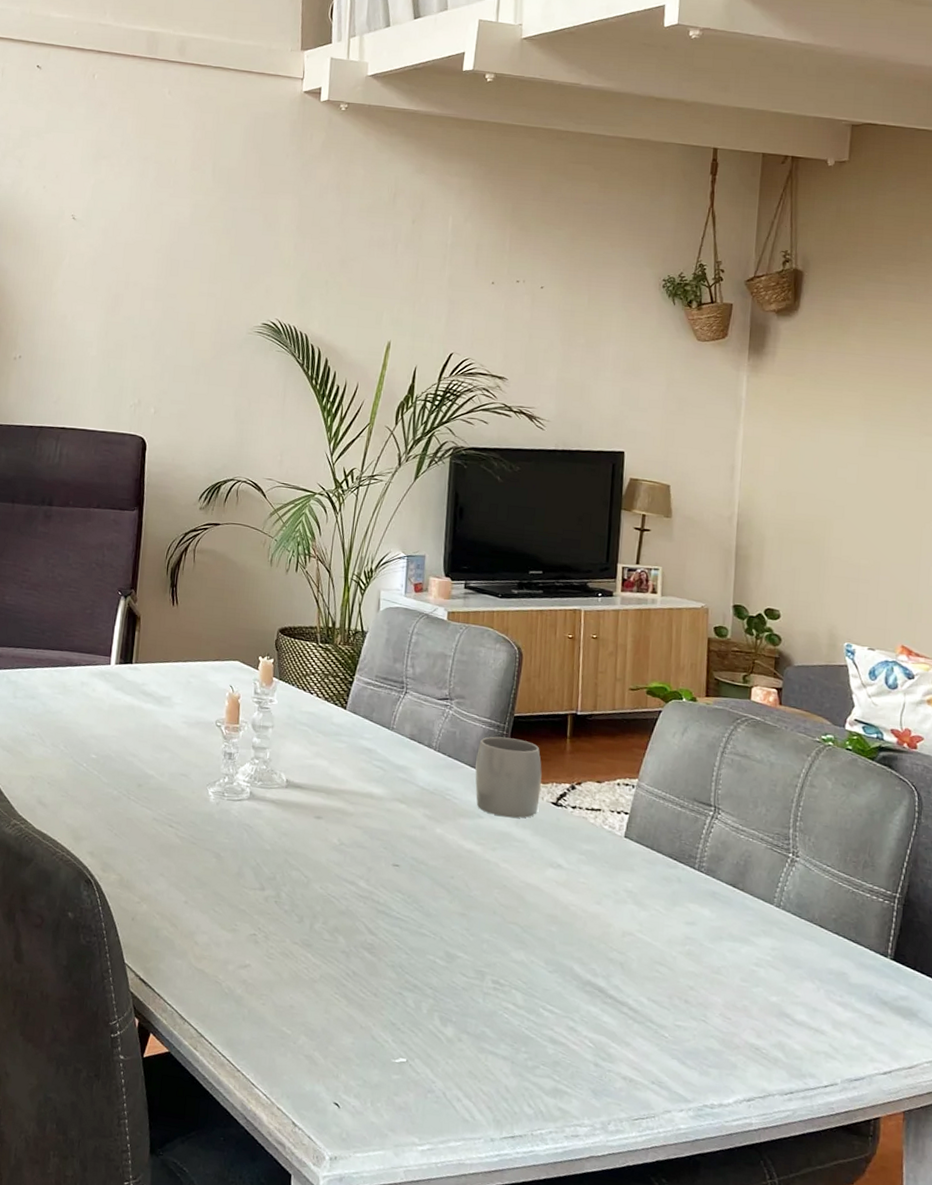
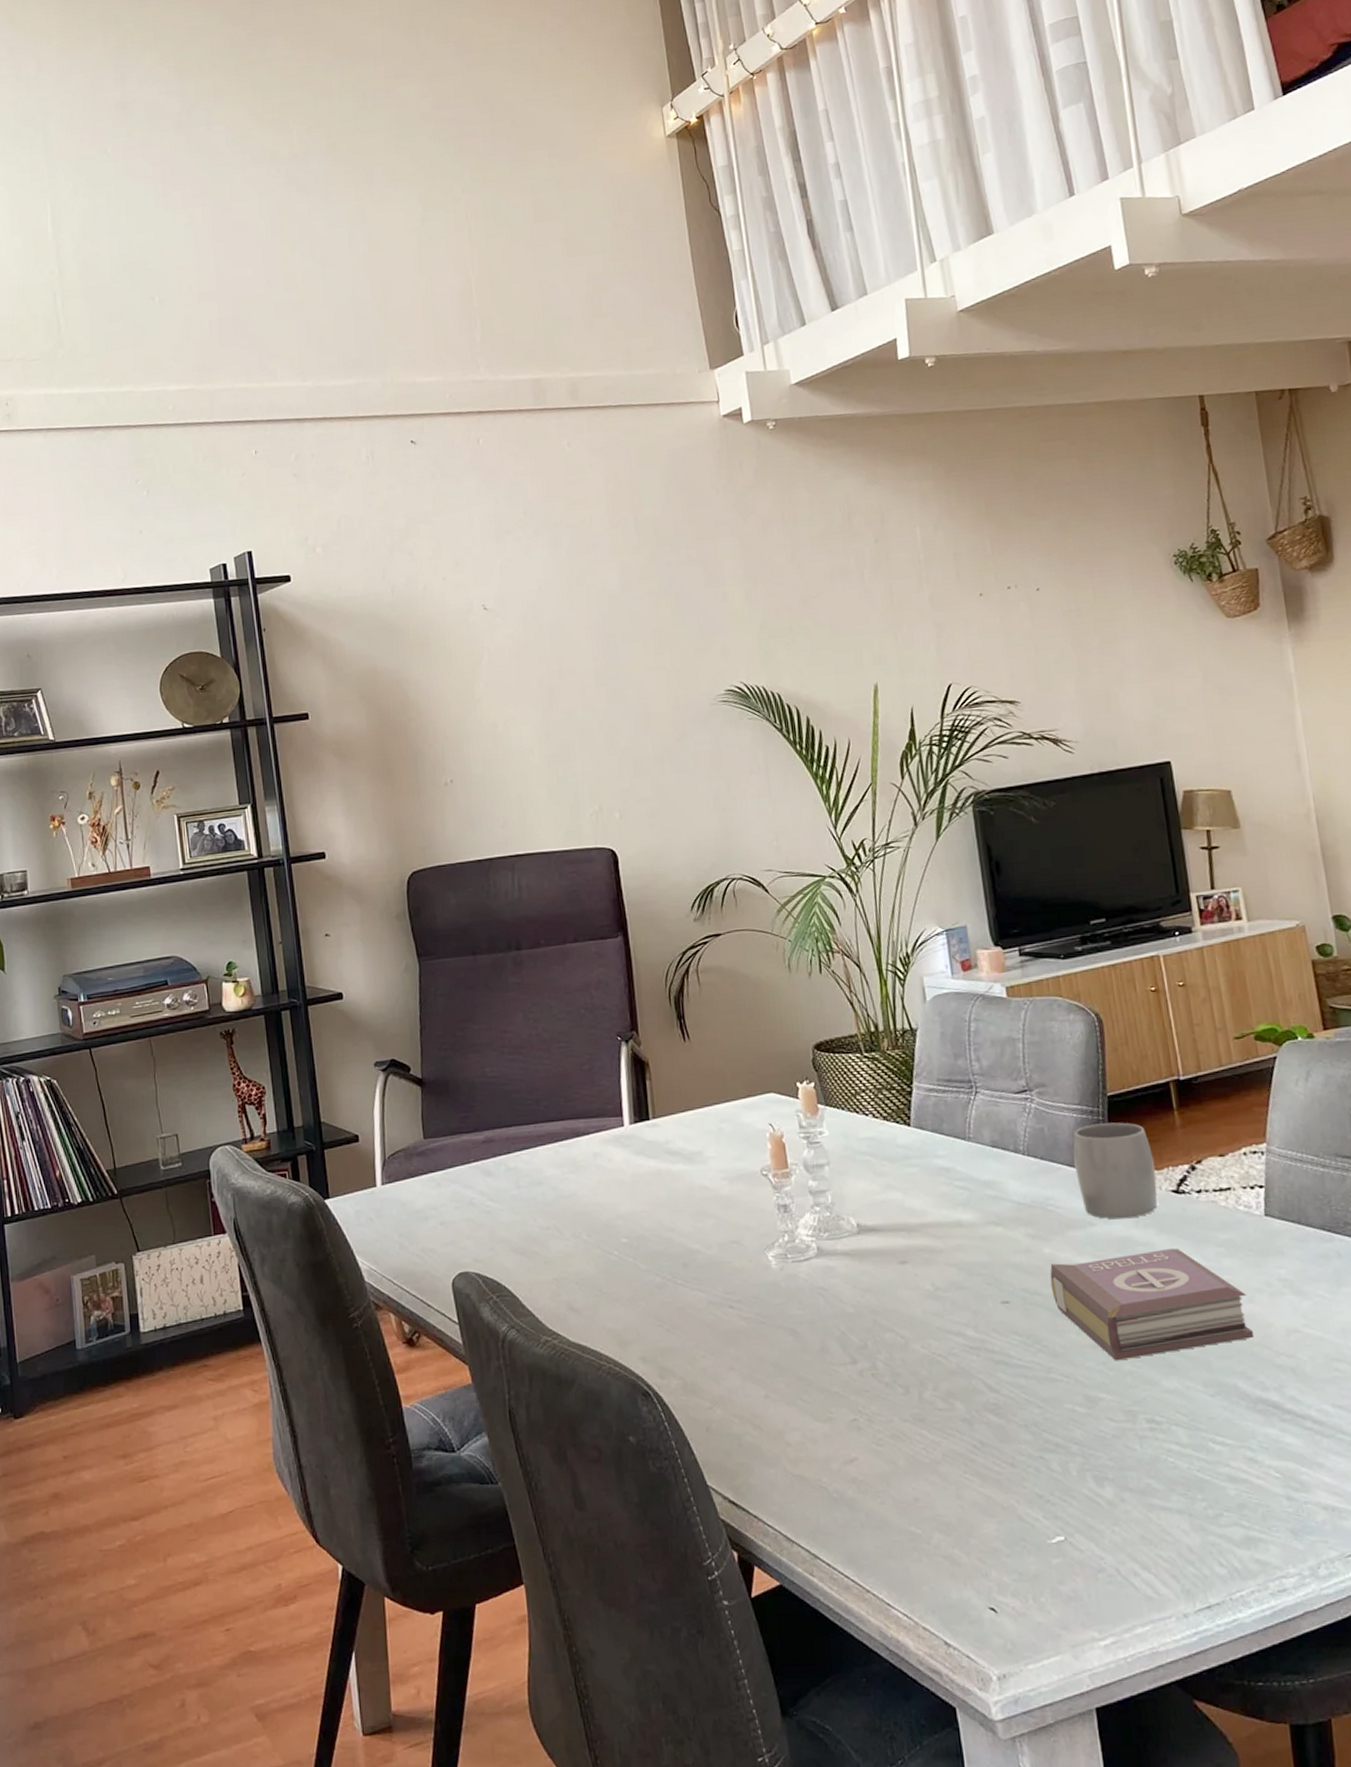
book: none [436,842,596,933] -> present [1050,1248,1254,1361]

